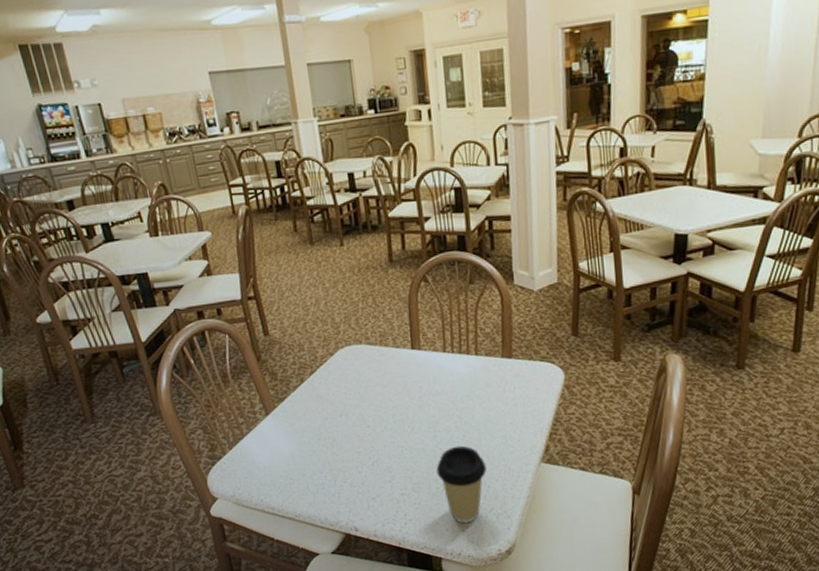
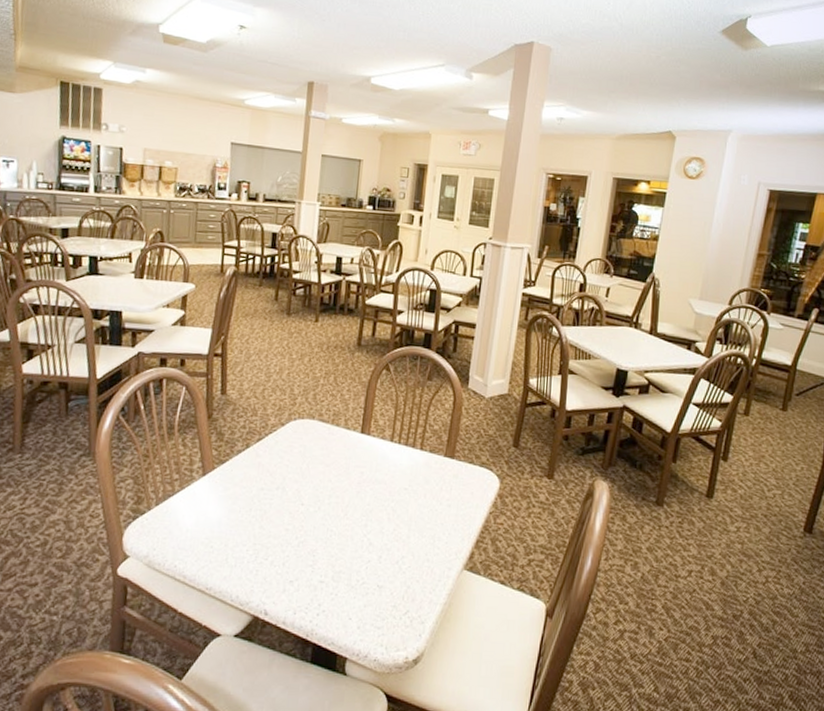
coffee cup: present [436,445,487,524] -> none [360,538,410,624]

